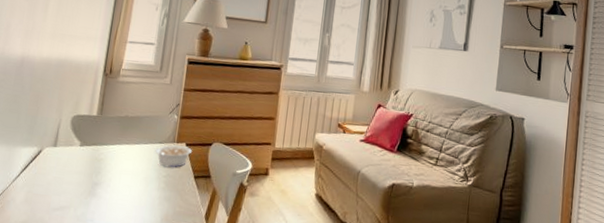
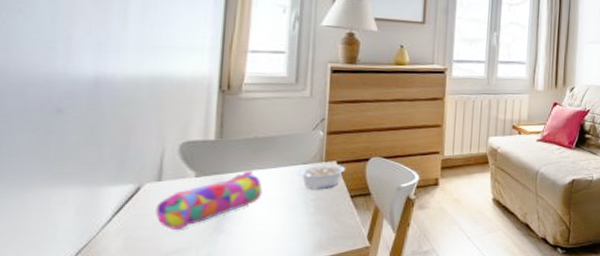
pencil case: none [49,144,127,190] -> present [155,171,263,230]

